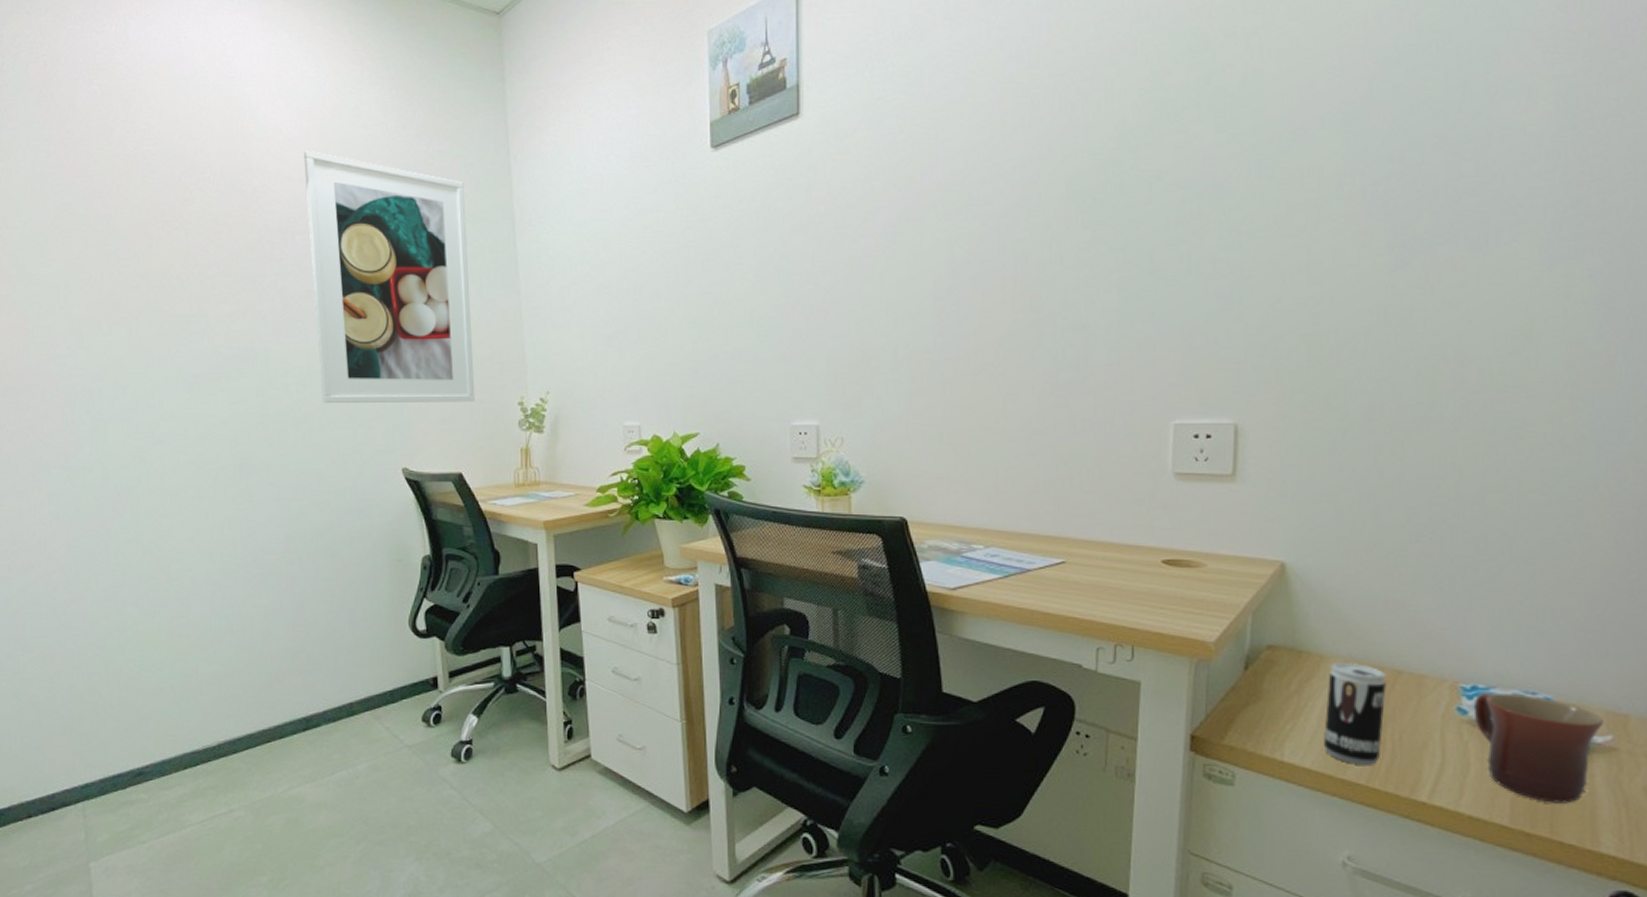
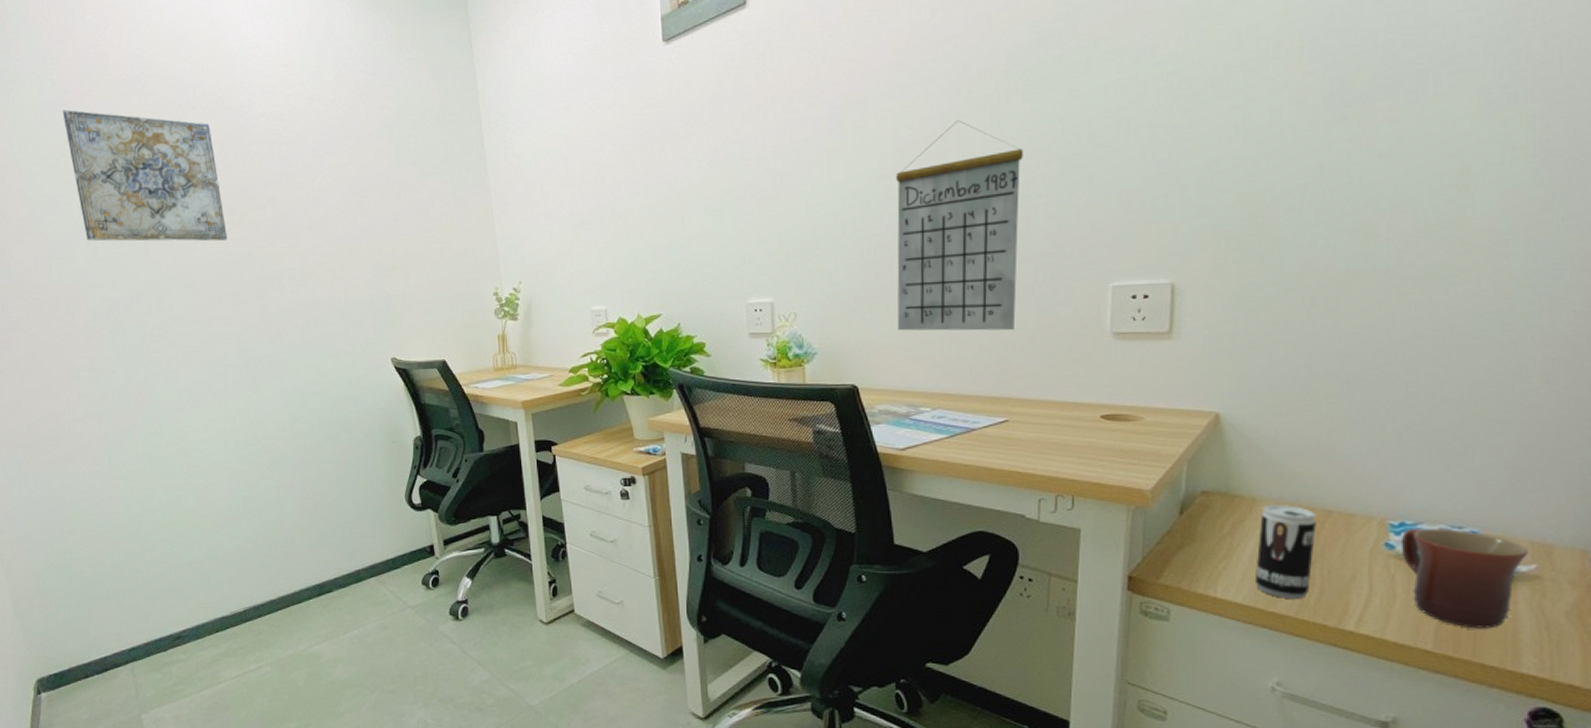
wall art: none [56,184,229,333] -> present [62,109,227,242]
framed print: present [304,150,475,404] -> none [284,65,454,302]
calendar: none [949,244,1083,465] -> present [896,120,1023,331]

